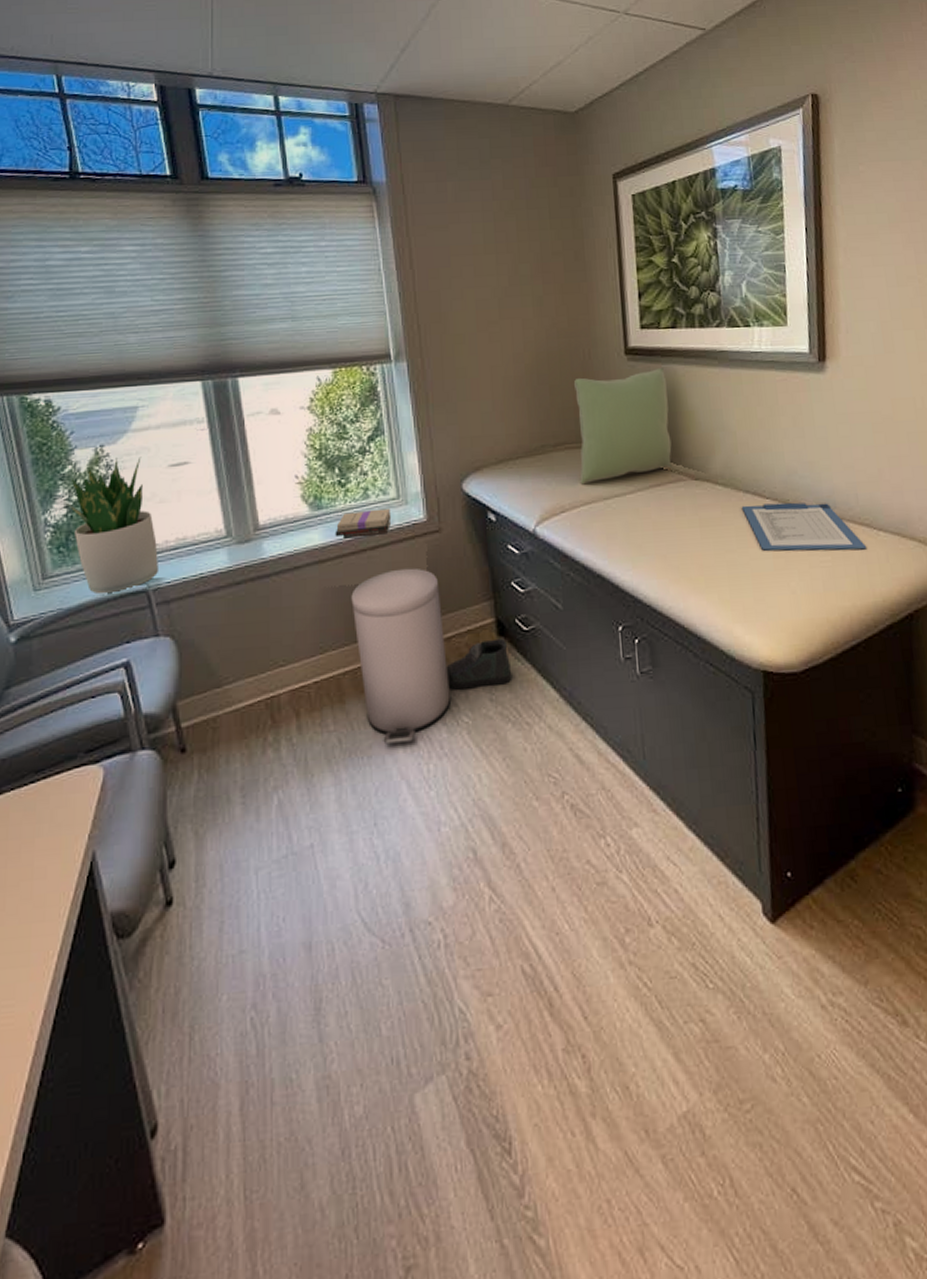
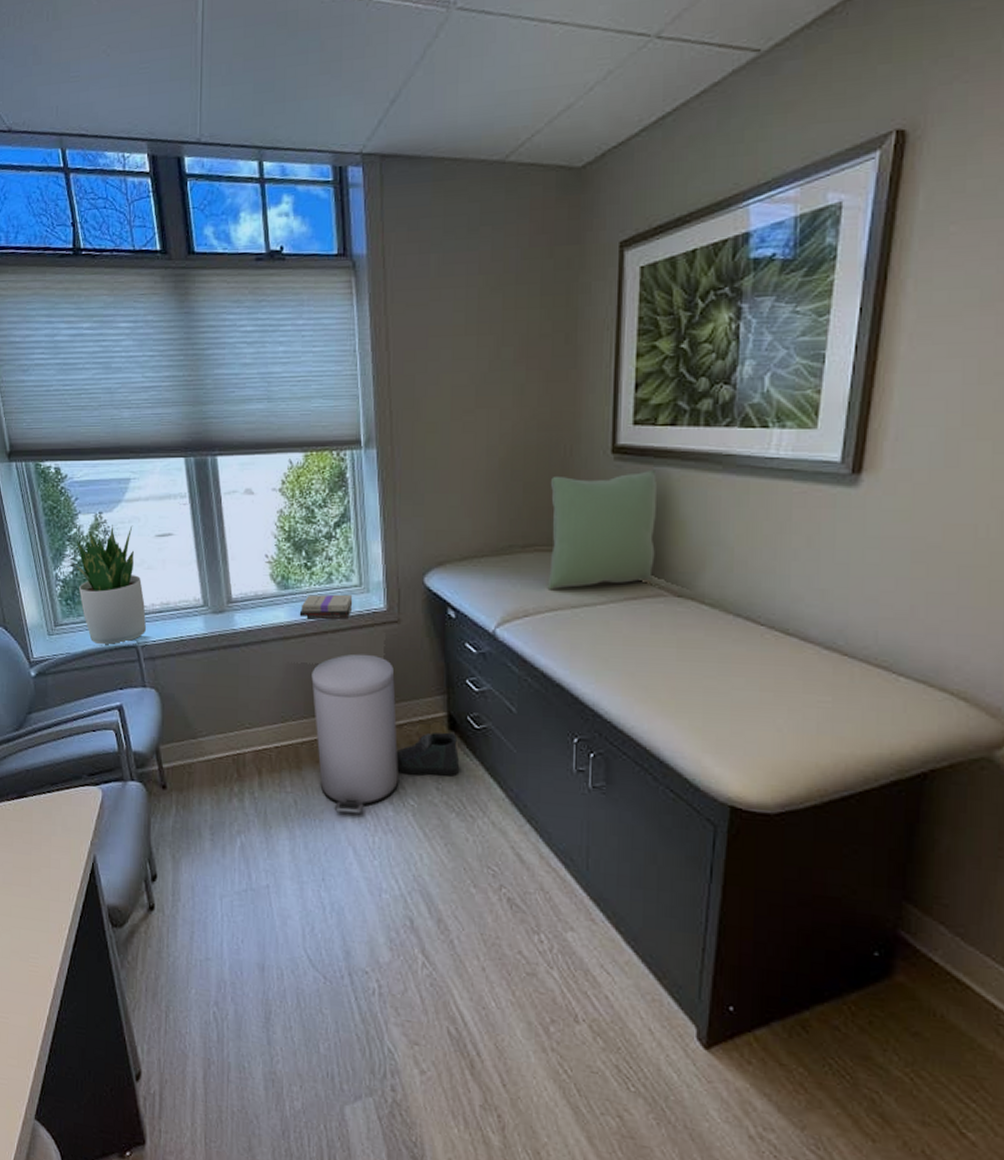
clipboard: present [741,502,867,551] -> none [729,630,881,695]

